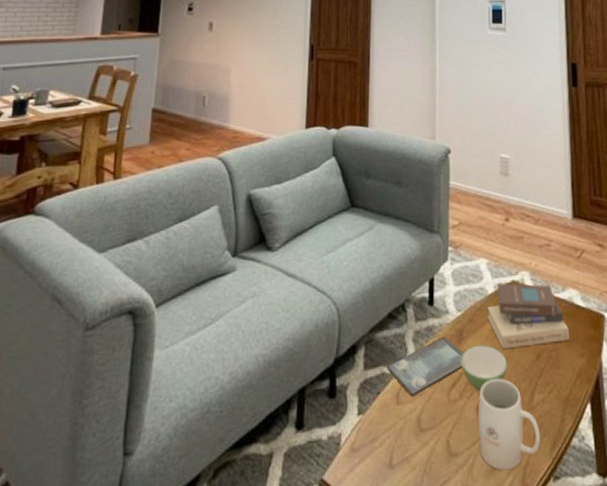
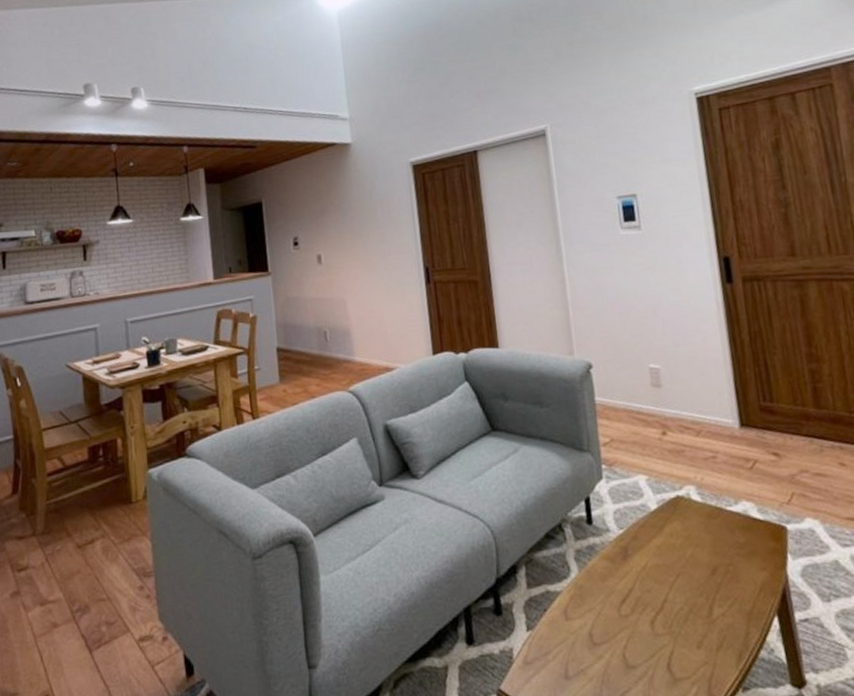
tablet: present [386,336,464,397] -> none [549,554,632,613]
bowl: present [461,345,508,395] -> none [628,561,681,610]
mug: present [478,378,541,471] -> none [652,593,725,682]
books: present [486,283,569,349] -> none [651,498,748,565]

